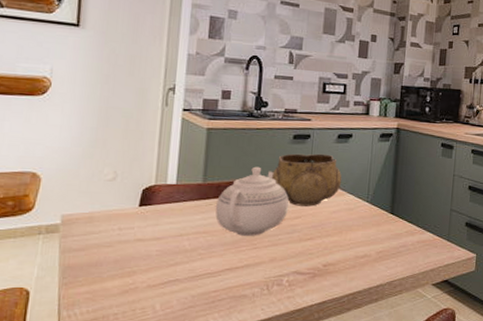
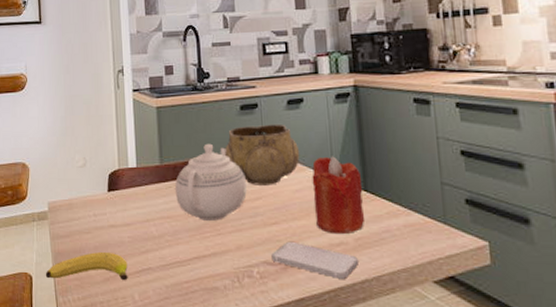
fruit: none [47,264,152,293] -> present [45,251,128,281]
smartphone: none [302,254,377,284] -> present [271,241,358,279]
candle: none [346,184,390,248] -> present [312,156,364,234]

